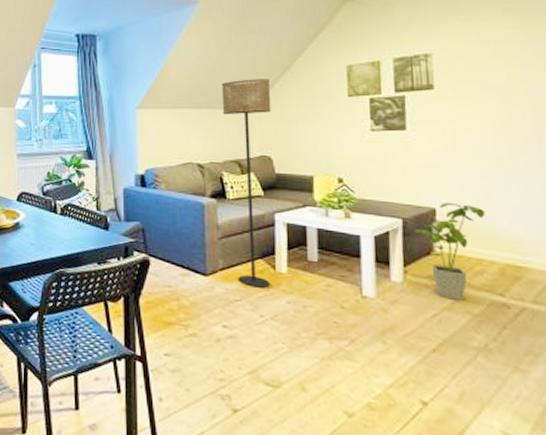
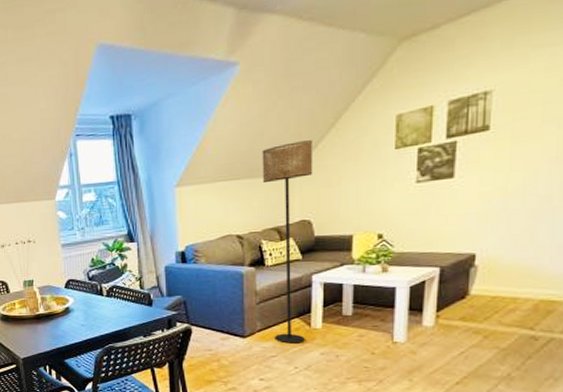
house plant: present [415,203,486,300] -> none [451,247,527,337]

